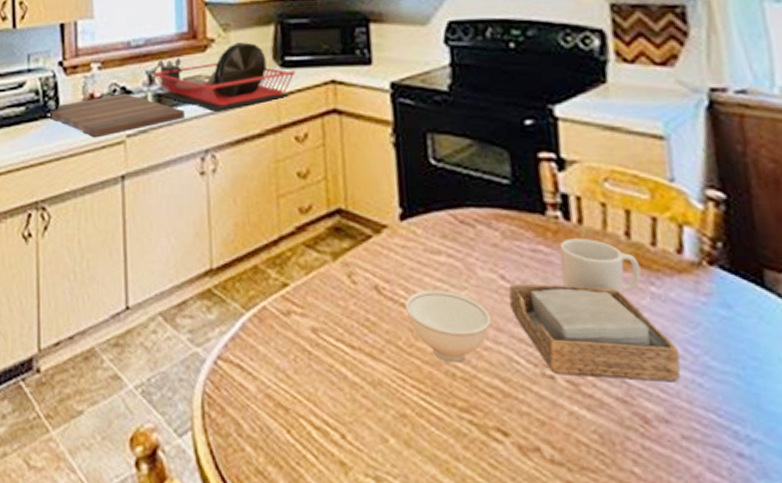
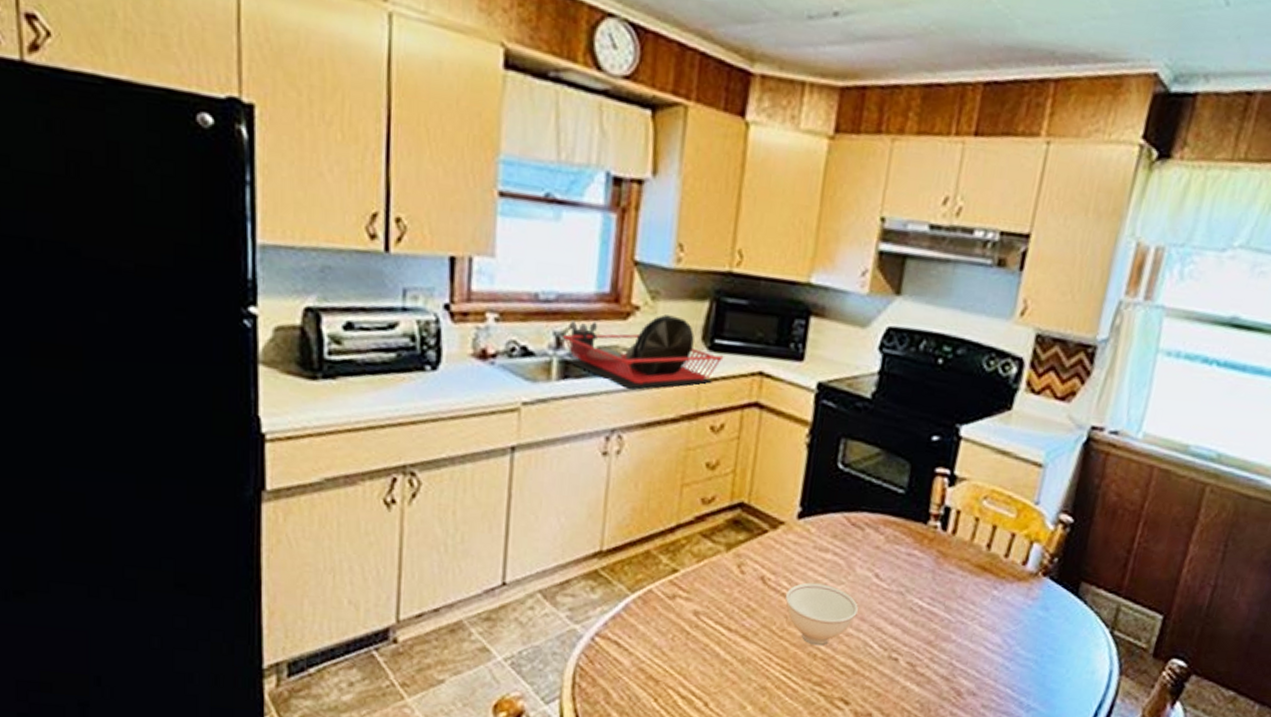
cutting board: present [47,93,186,138] -> none [424,353,595,401]
napkin holder: present [509,284,681,383] -> none [876,582,1000,666]
mug: present [559,238,642,295] -> none [926,546,991,596]

